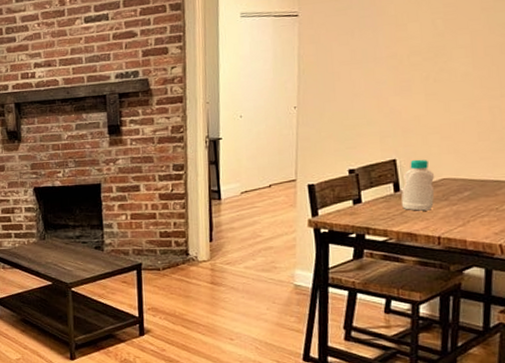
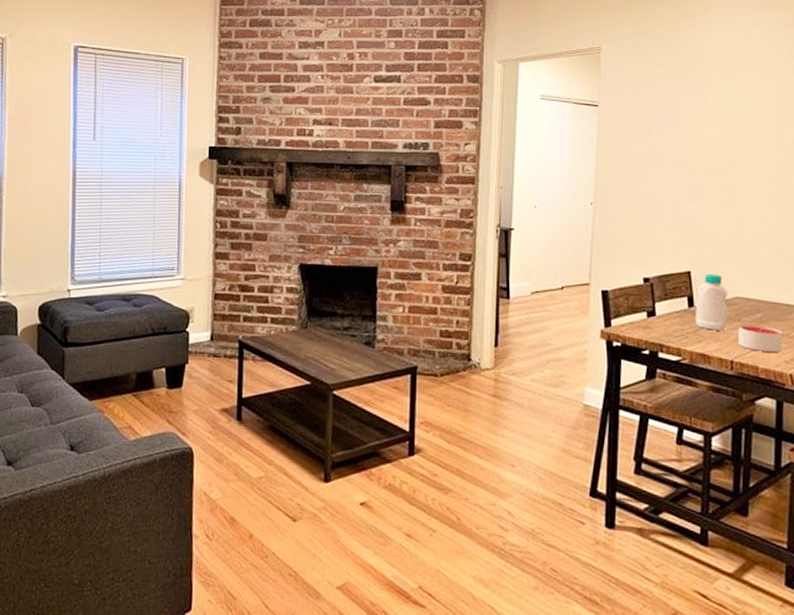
candle: none [444,202,493,226] -> present [737,324,783,352]

